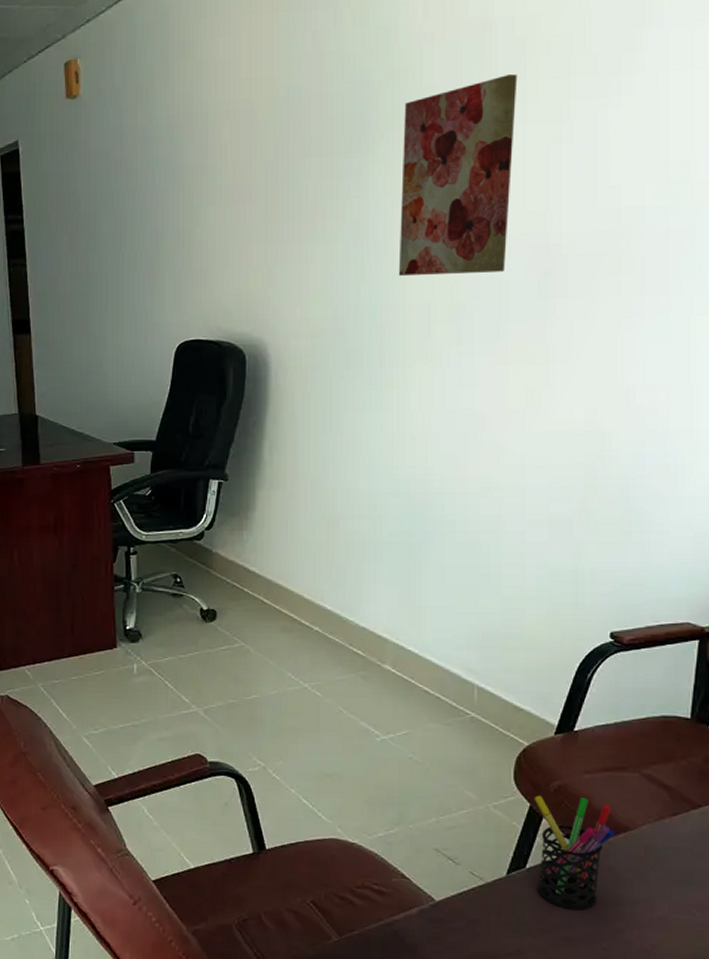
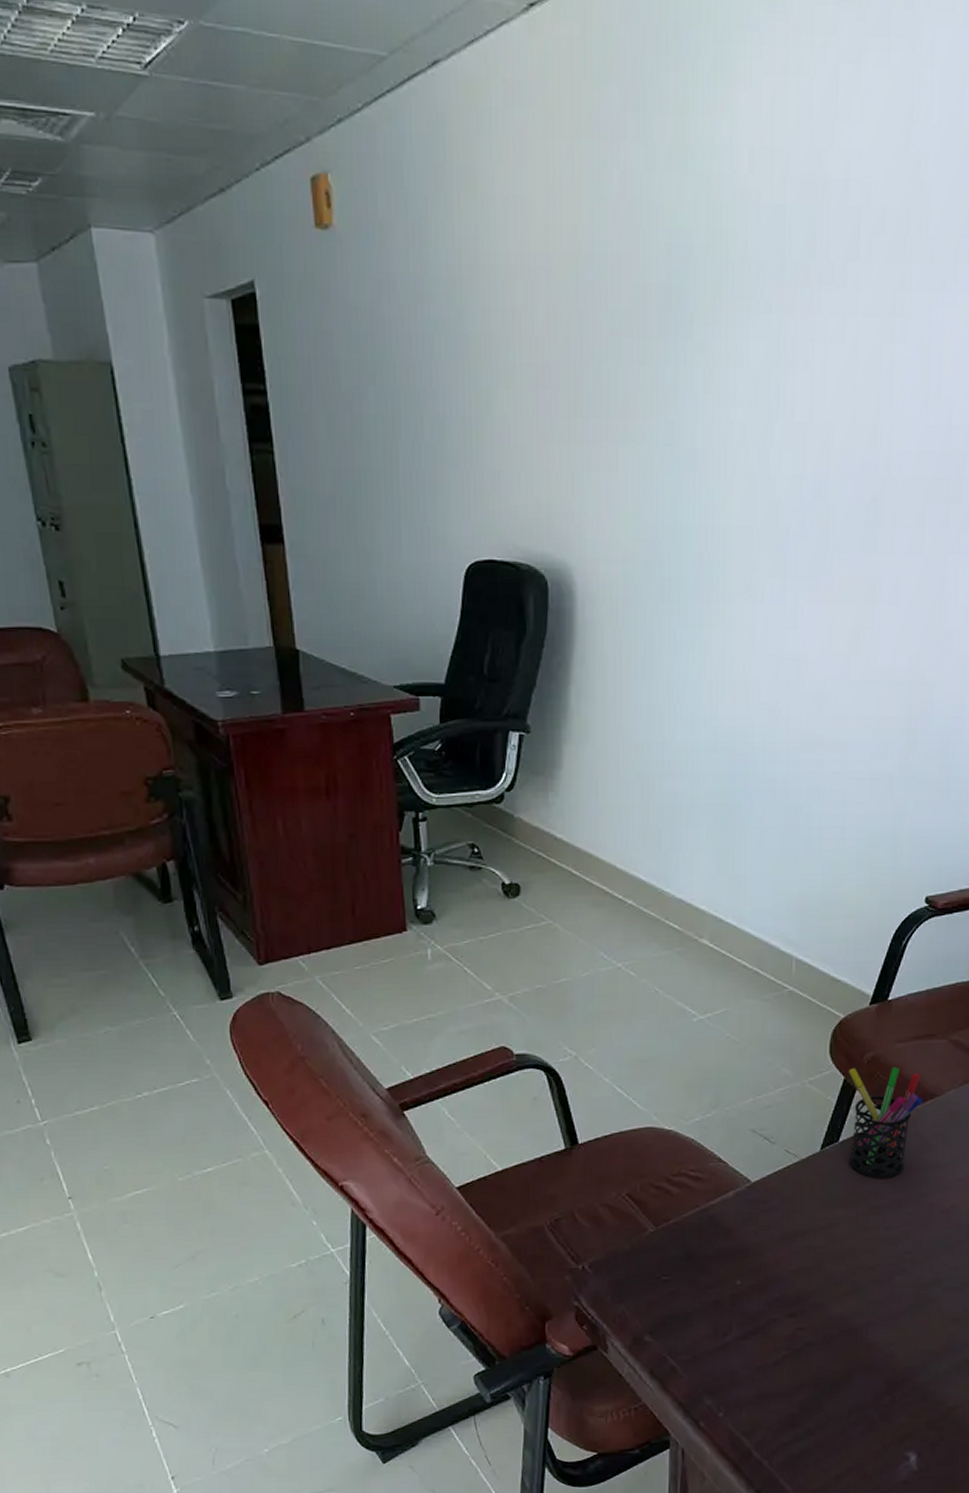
wall art: present [398,74,518,276] -> none [719,253,851,494]

